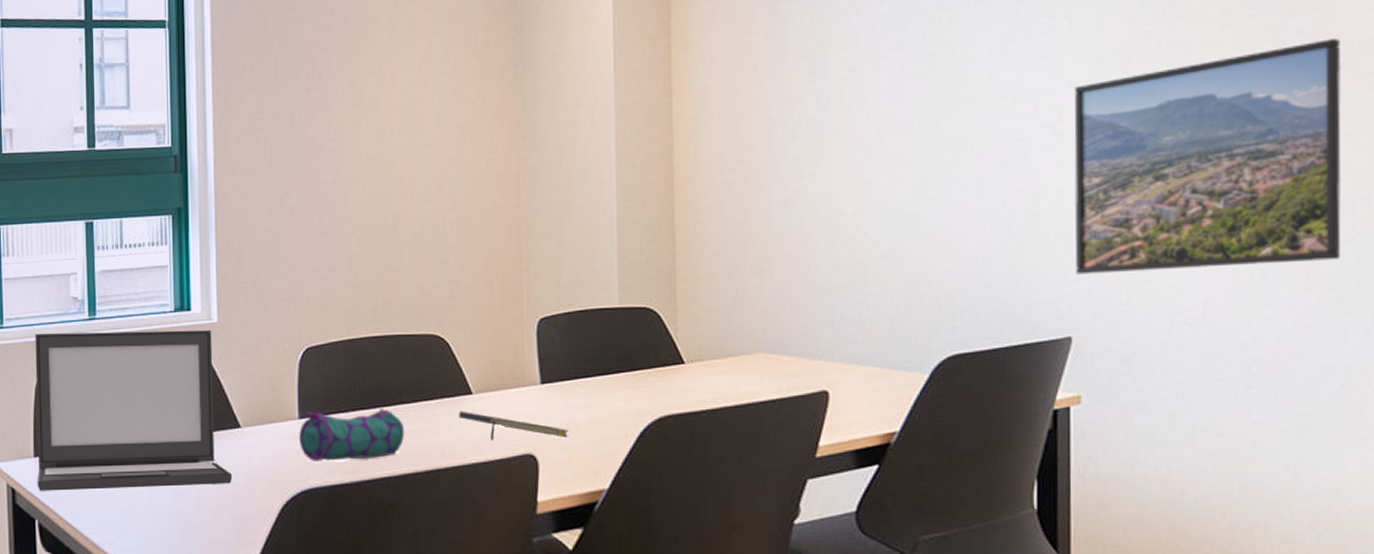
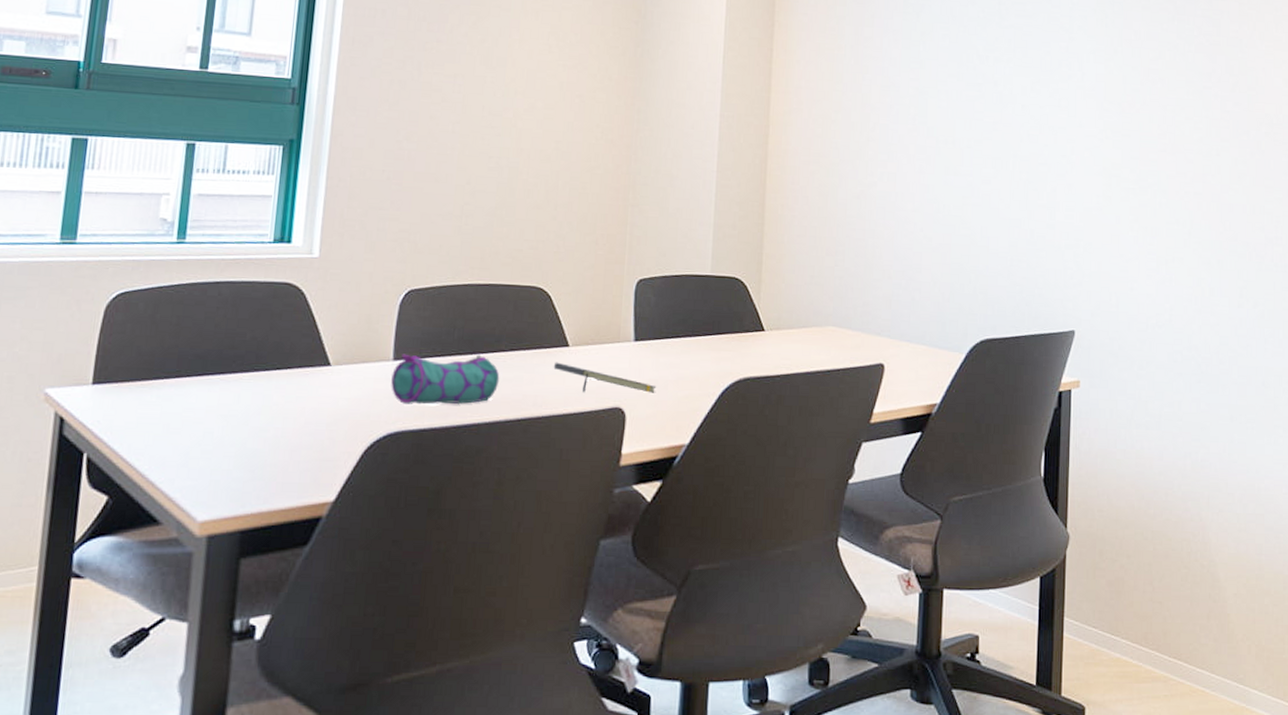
laptop: present [35,329,233,491] -> none [91,253,316,424]
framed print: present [1074,38,1341,275] -> none [1079,112,1265,284]

